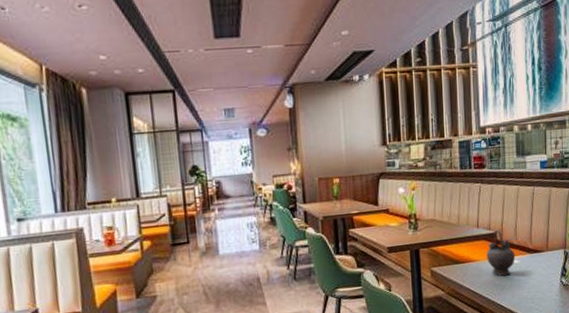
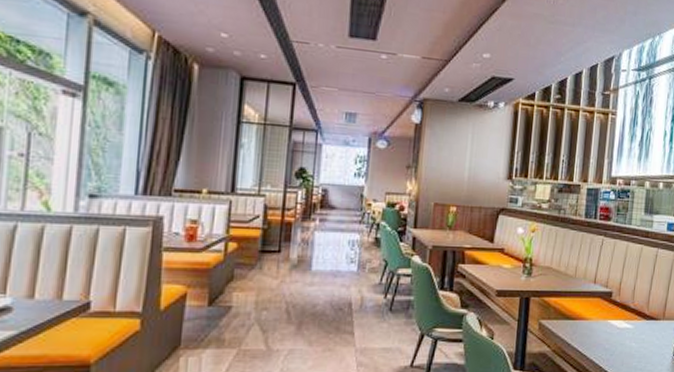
teapot: present [486,229,515,277] -> none [599,288,630,341]

